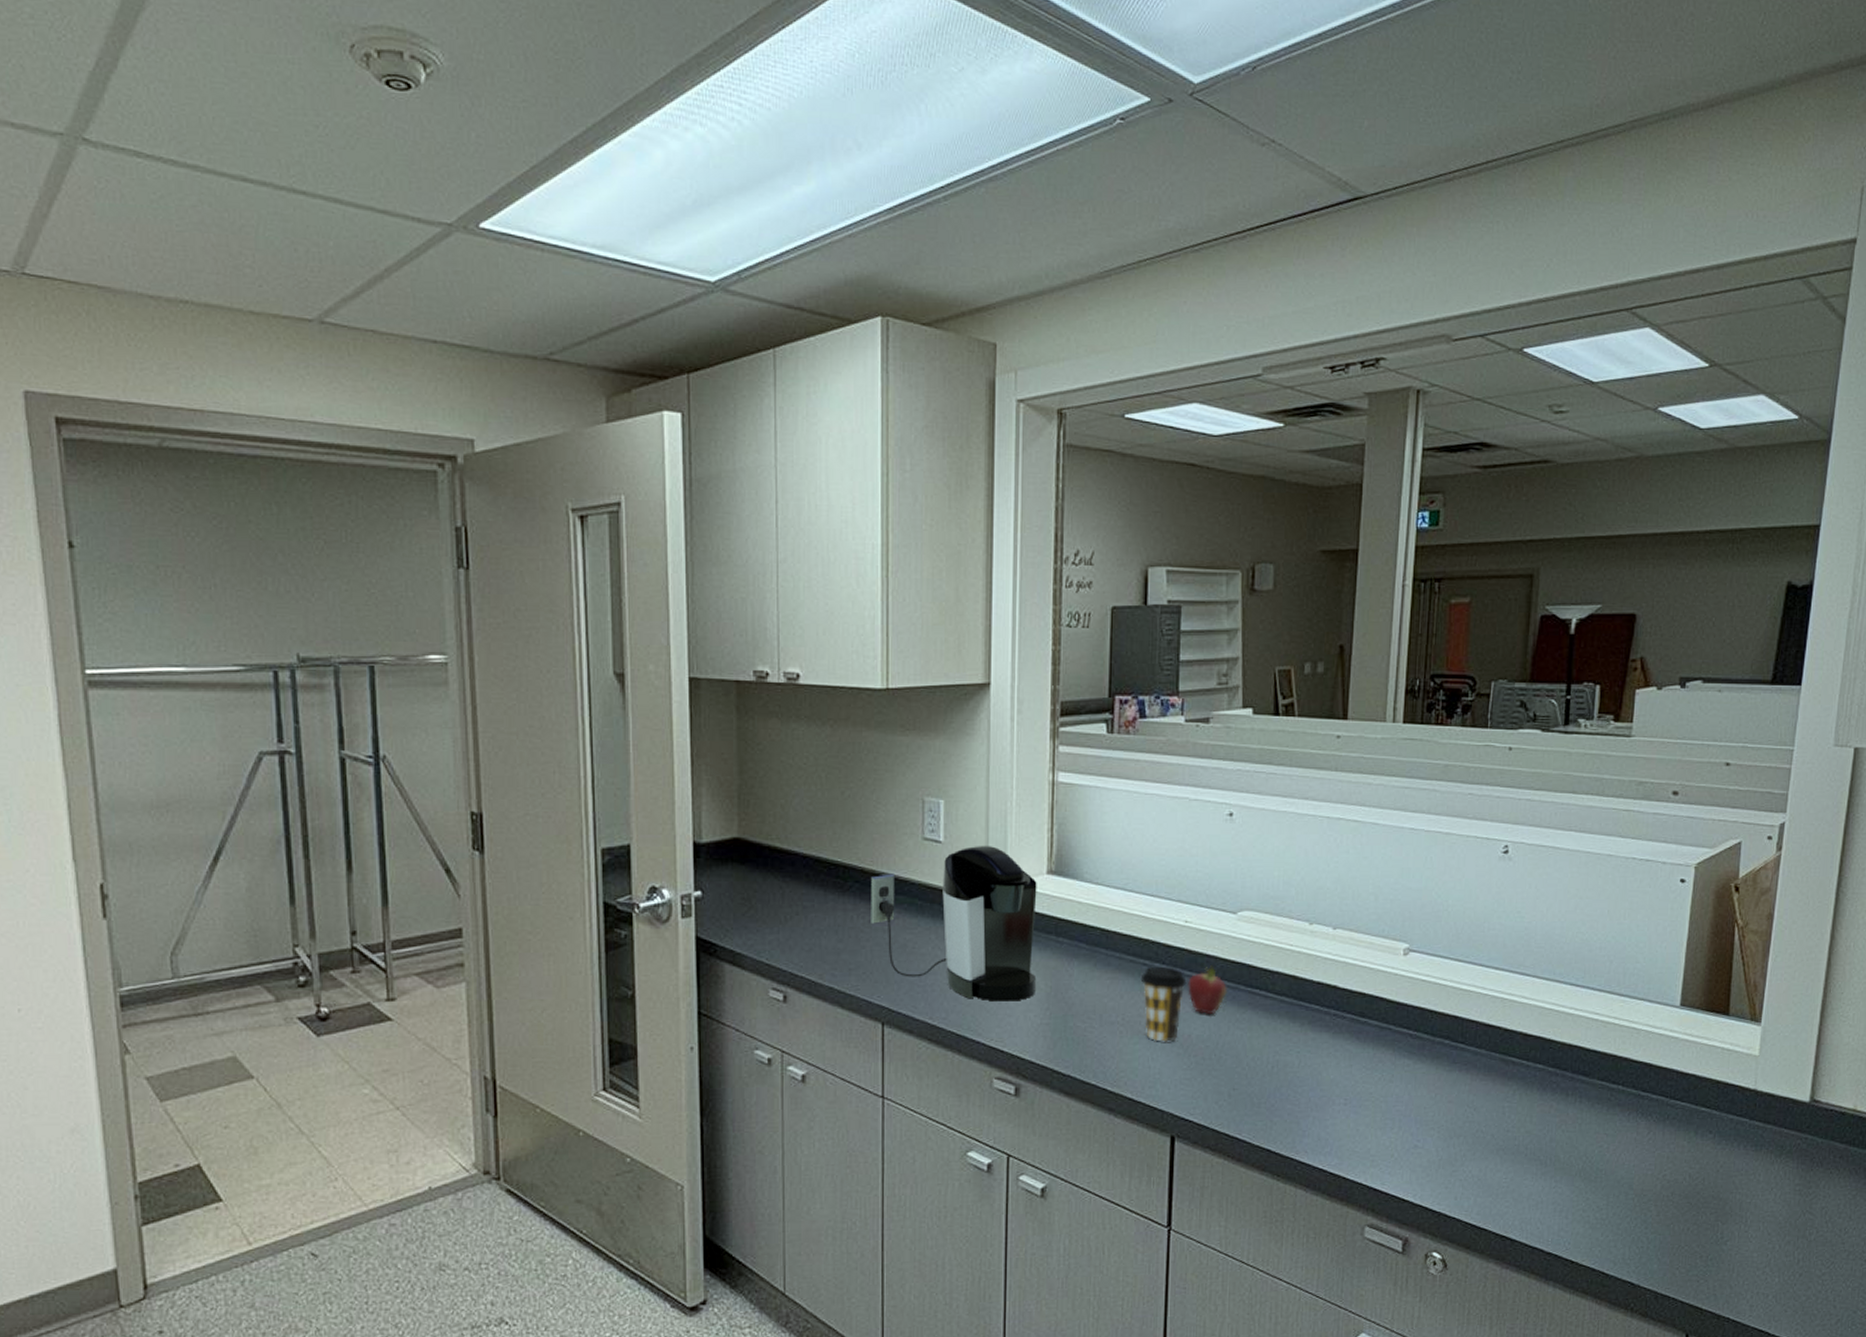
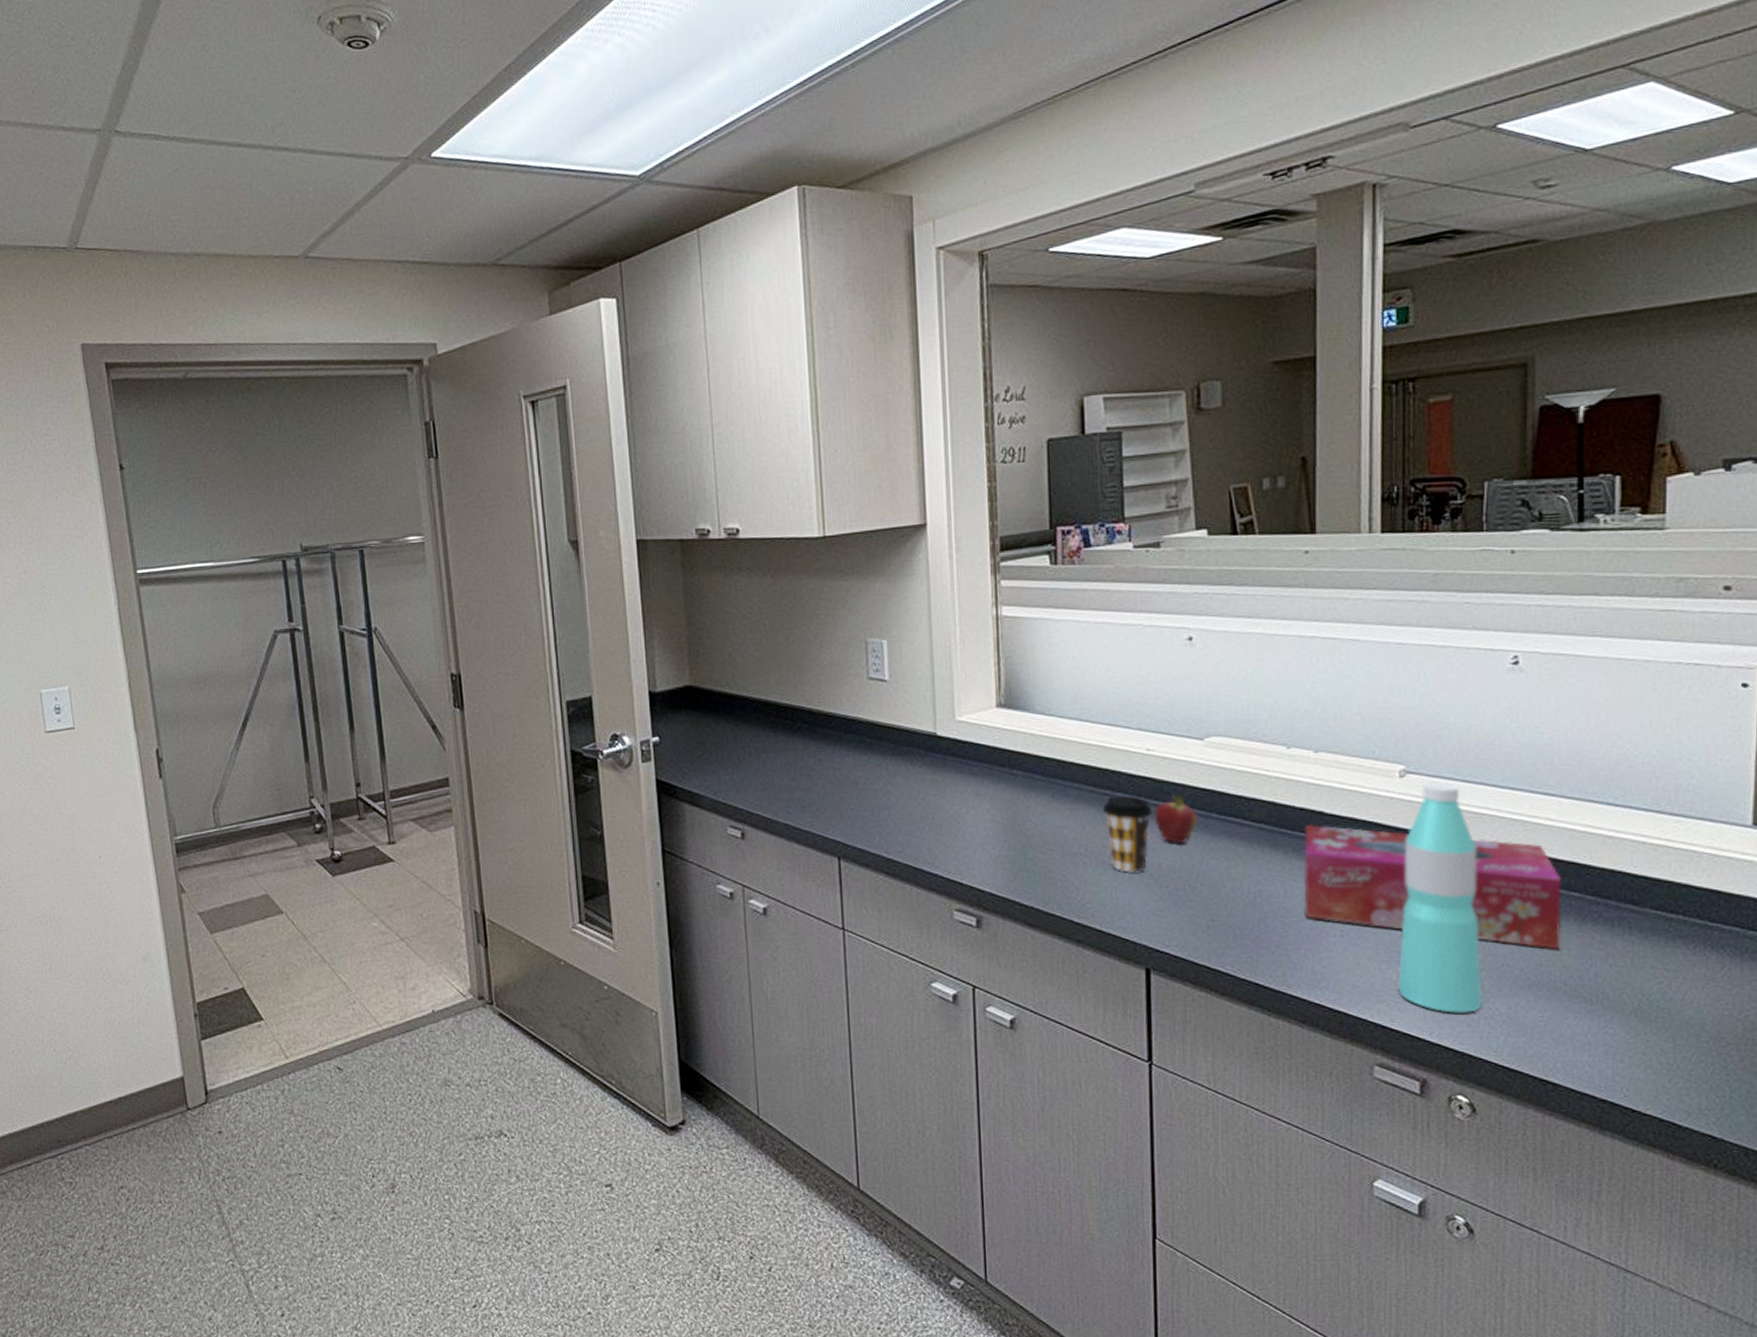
coffee maker: present [871,845,1037,1002] -> none [819,681,993,835]
tissue box: none [1315,997,1530,1117] -> present [1303,824,1563,950]
water bottle: none [1389,960,1464,1176] -> present [1398,782,1483,1013]

